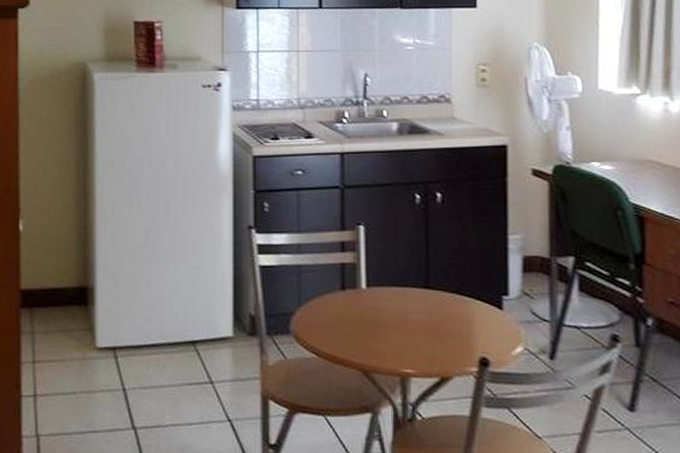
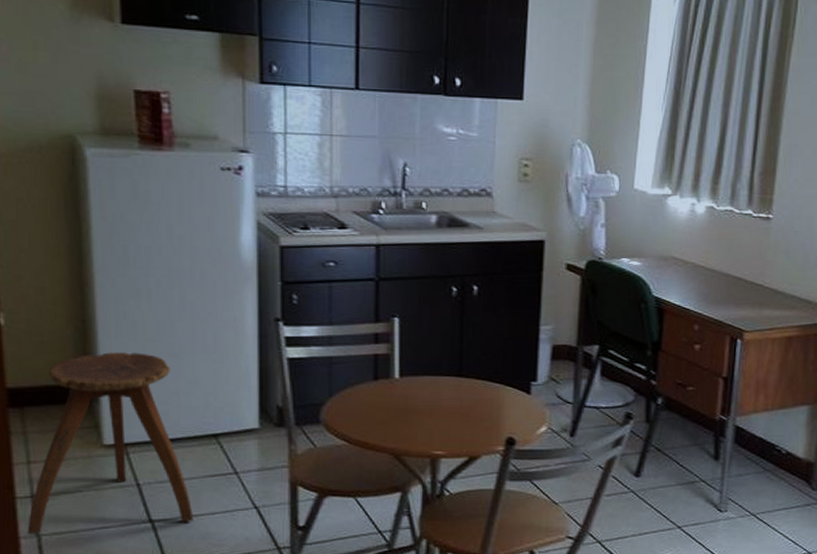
stool: none [28,257,172,434] -> present [27,352,193,534]

